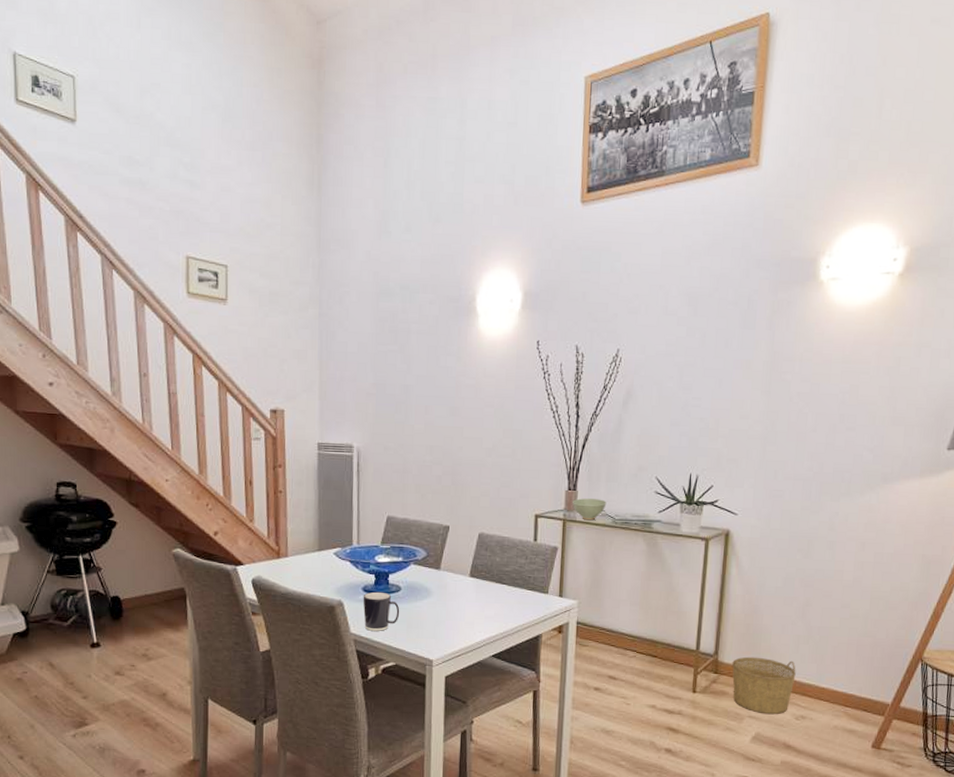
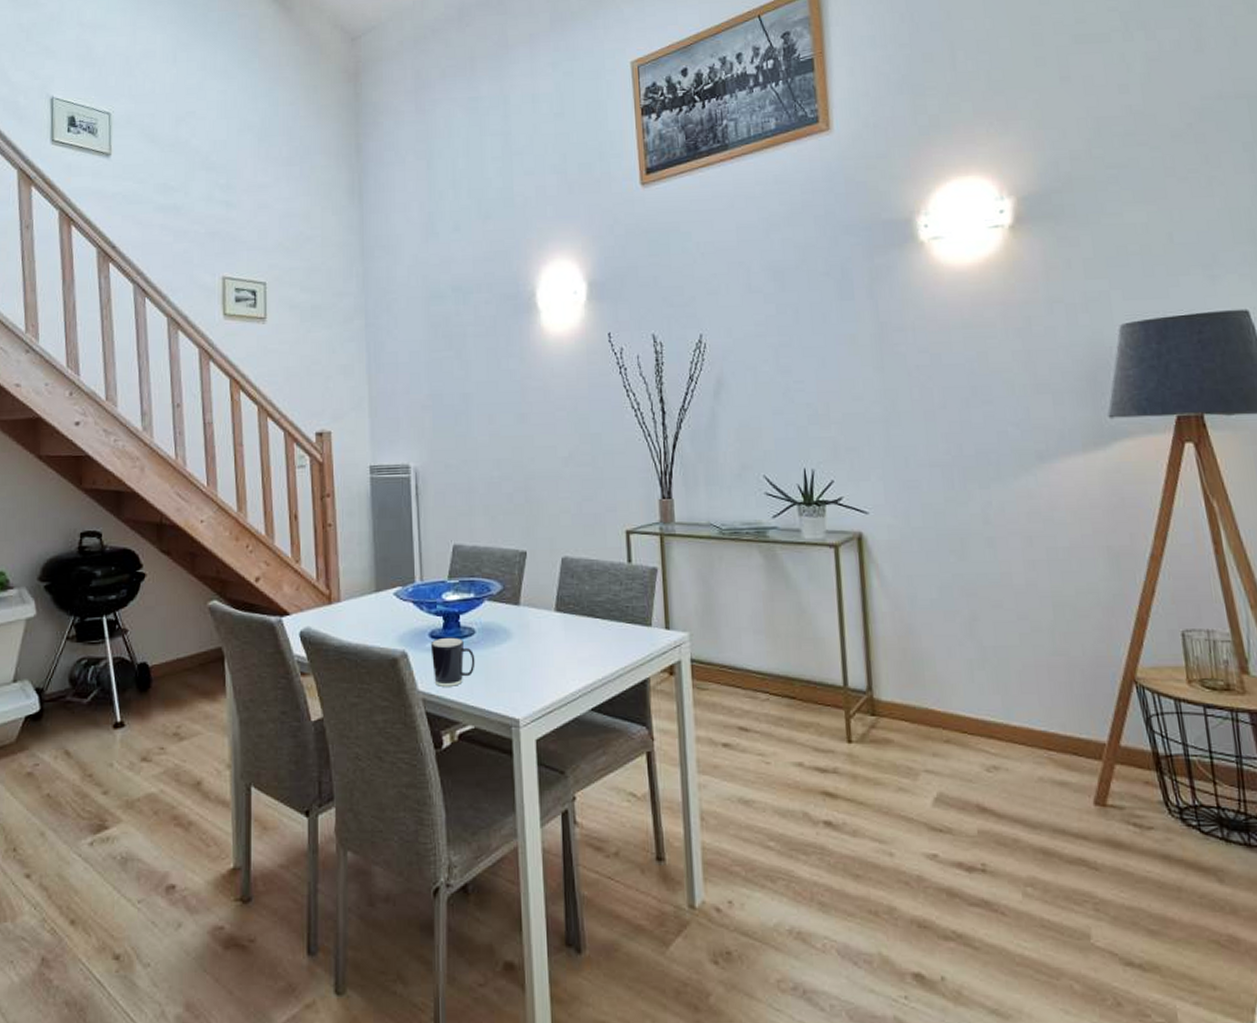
bowl: present [572,498,607,521] -> none [669,507,710,533]
basket: present [732,656,796,715] -> none [892,690,977,767]

